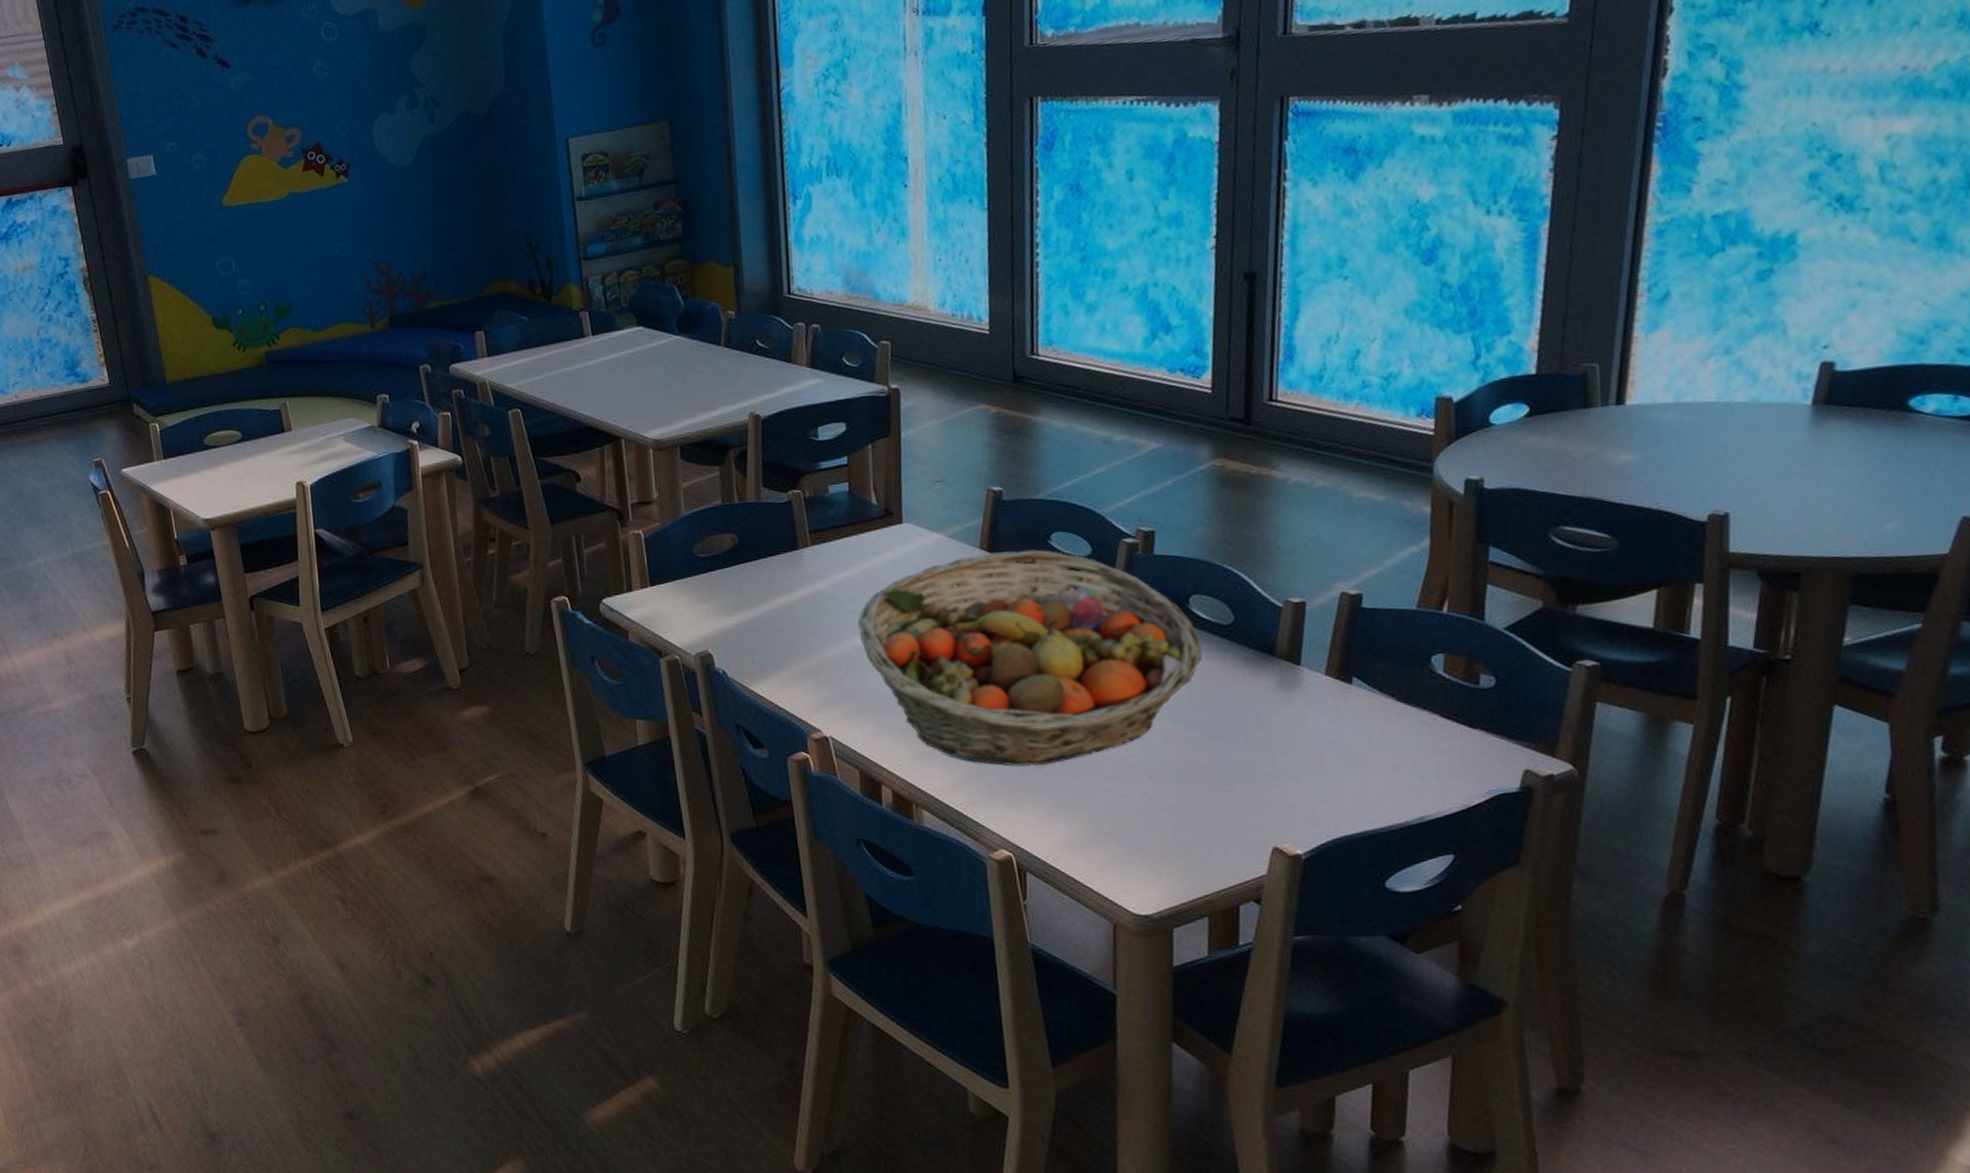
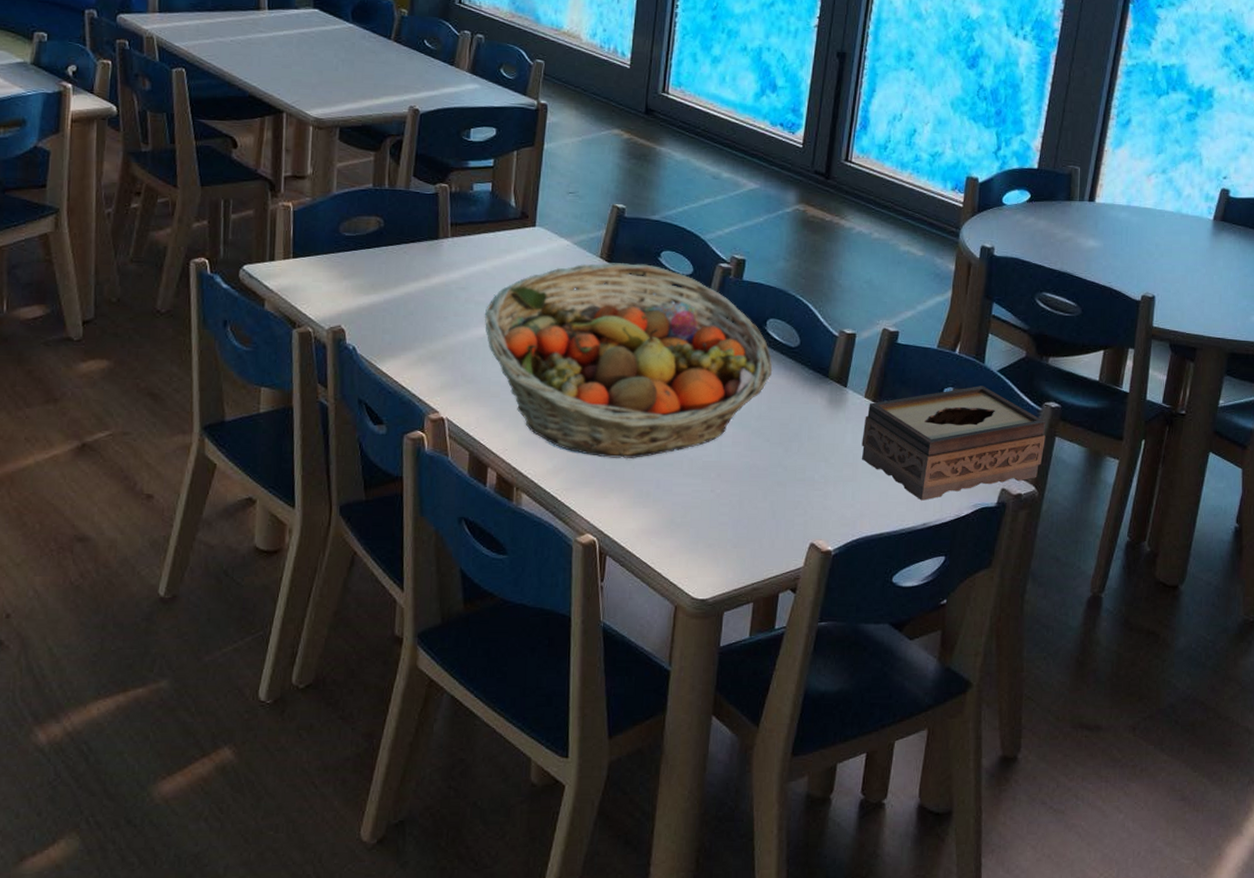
tissue box: none [1327,648,1582,791] -> present [861,386,1046,501]

